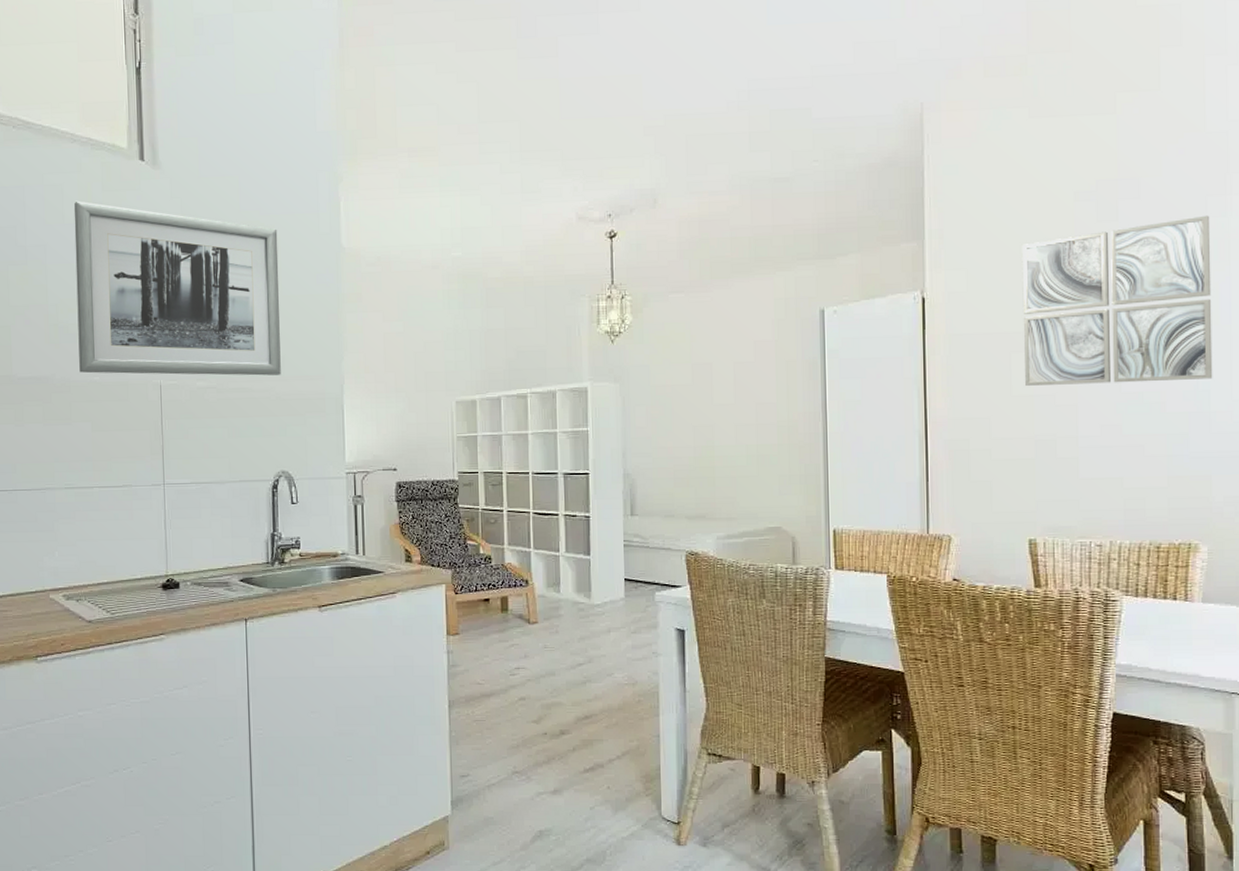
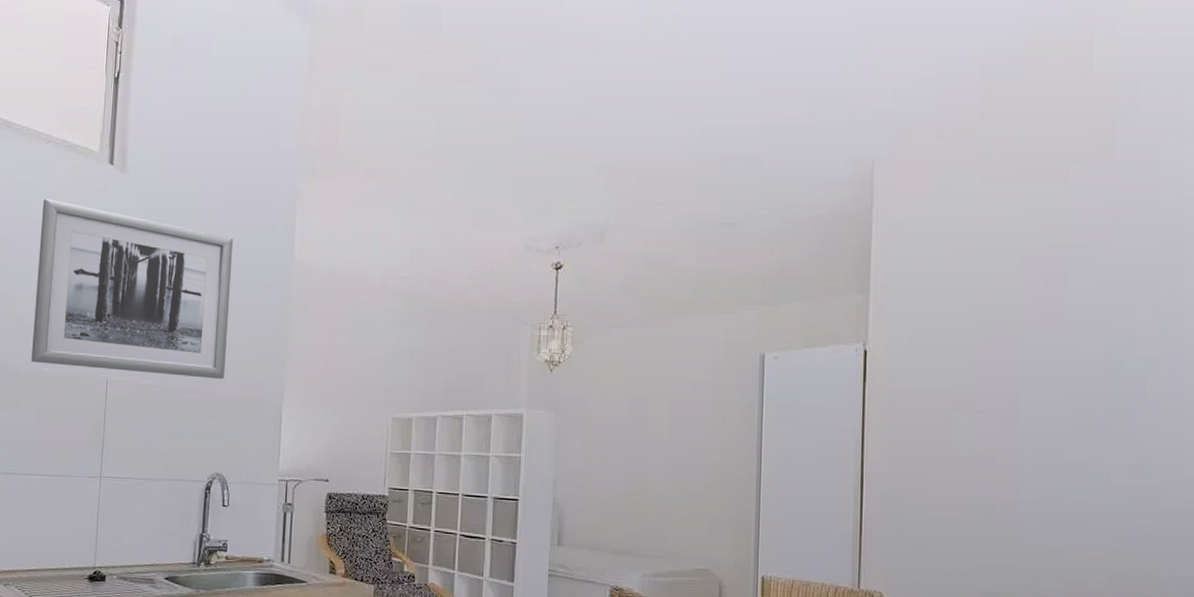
wall art: present [1021,215,1213,386] -> none [966,289,1162,454]

